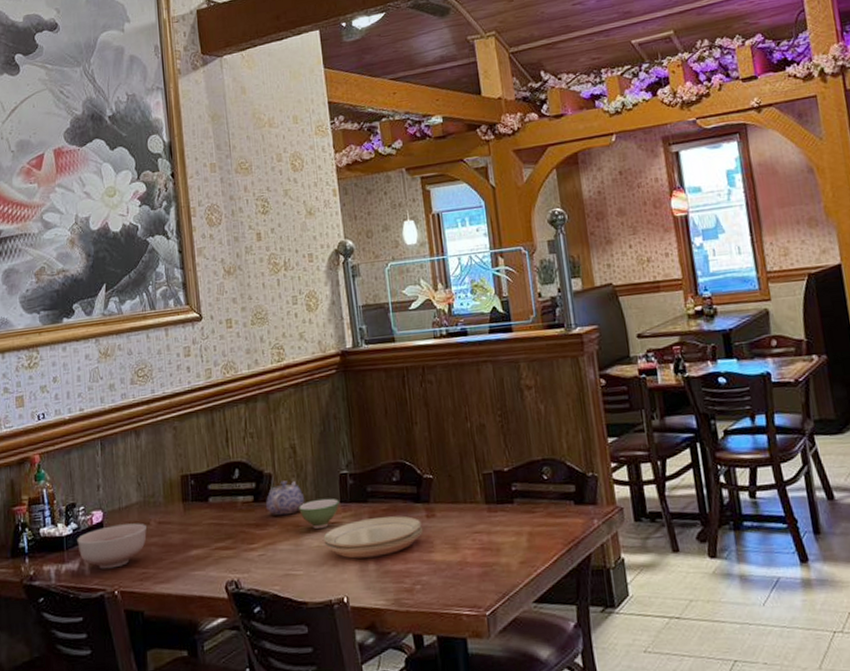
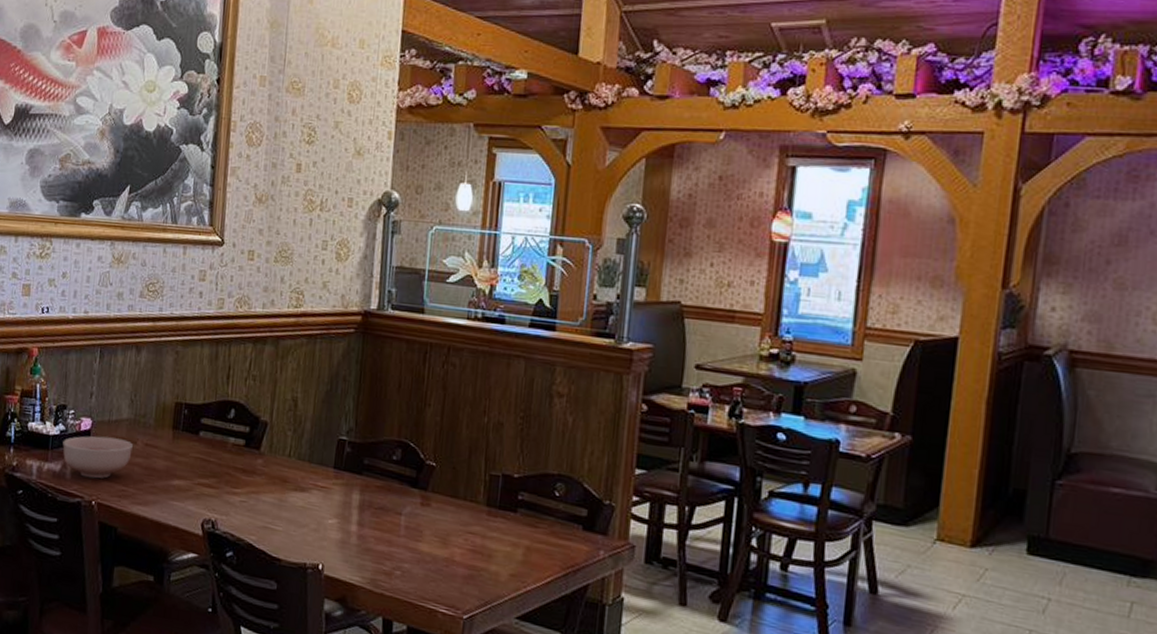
teapot: present [265,480,305,516] -> none [255,432,298,468]
bowl: present [299,498,339,530] -> none [289,459,333,491]
plate: present [323,516,424,559] -> none [308,490,415,533]

